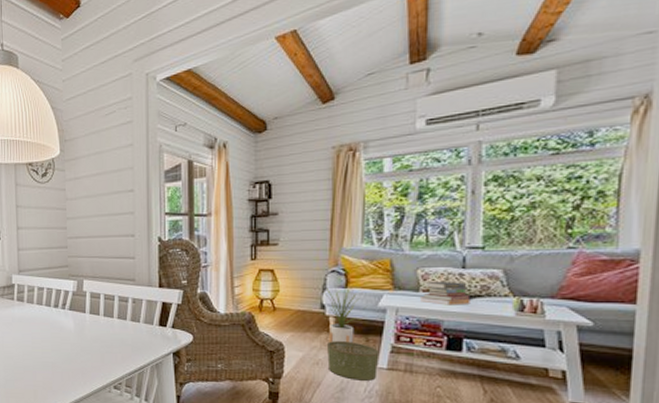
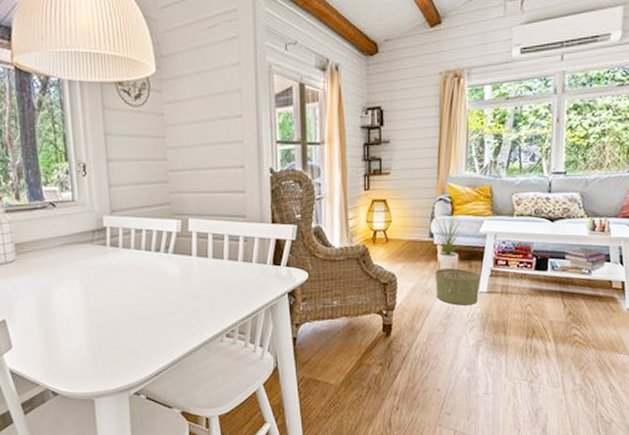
books: present [421,282,471,306] -> none [515,206,555,229]
books: none [483,329,540,356] -> present [564,247,607,271]

